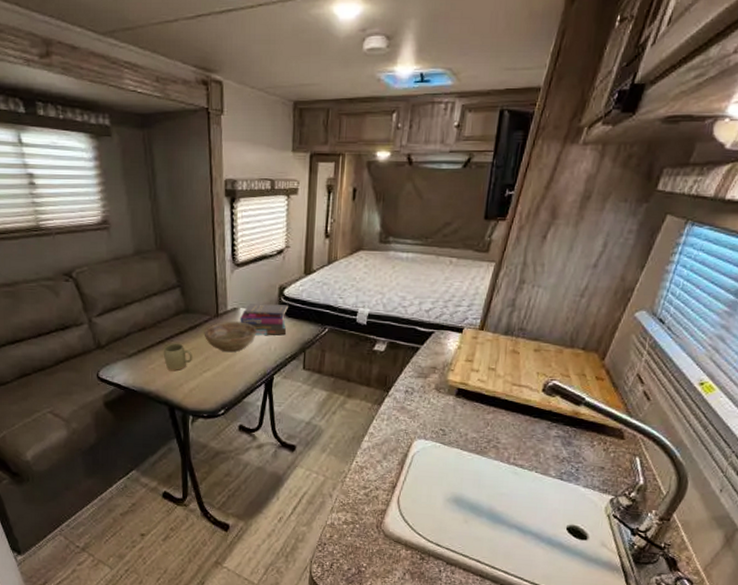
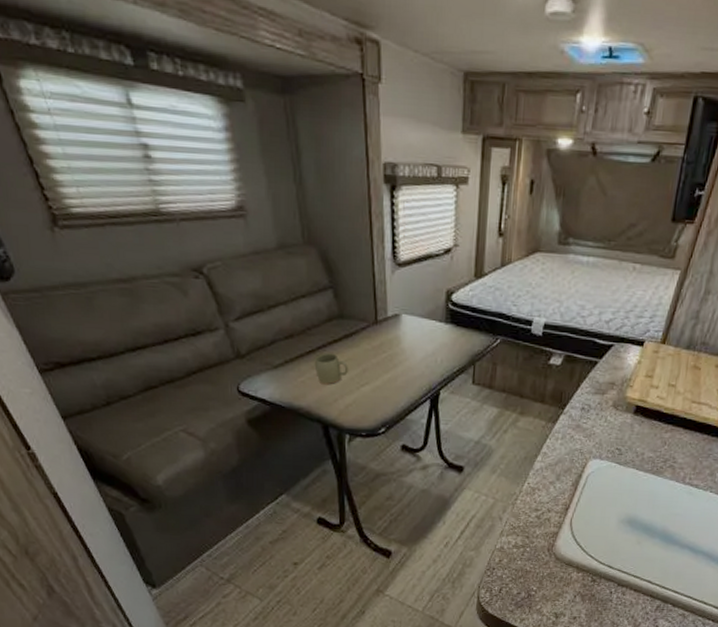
bowl: present [204,321,257,353] -> none [361,329,421,365]
books: present [240,303,288,336] -> none [402,309,456,347]

